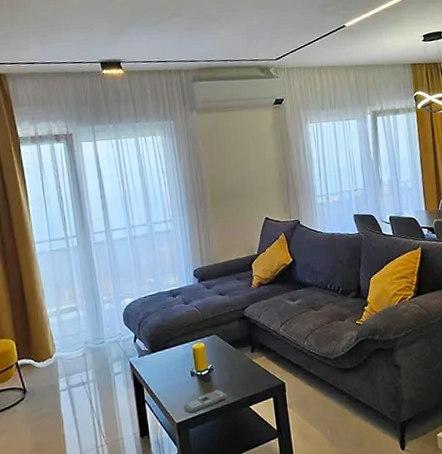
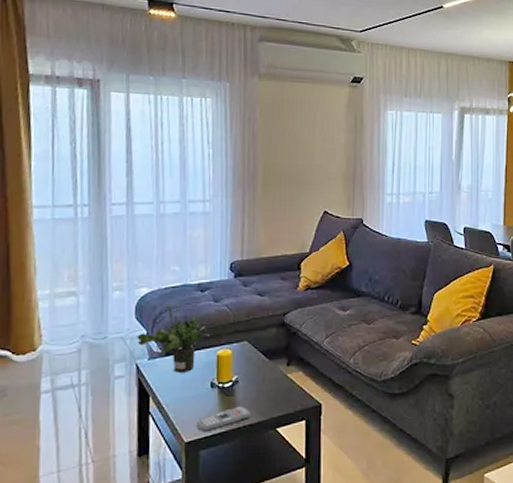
potted plant: none [127,308,185,366] -> present [137,302,209,373]

